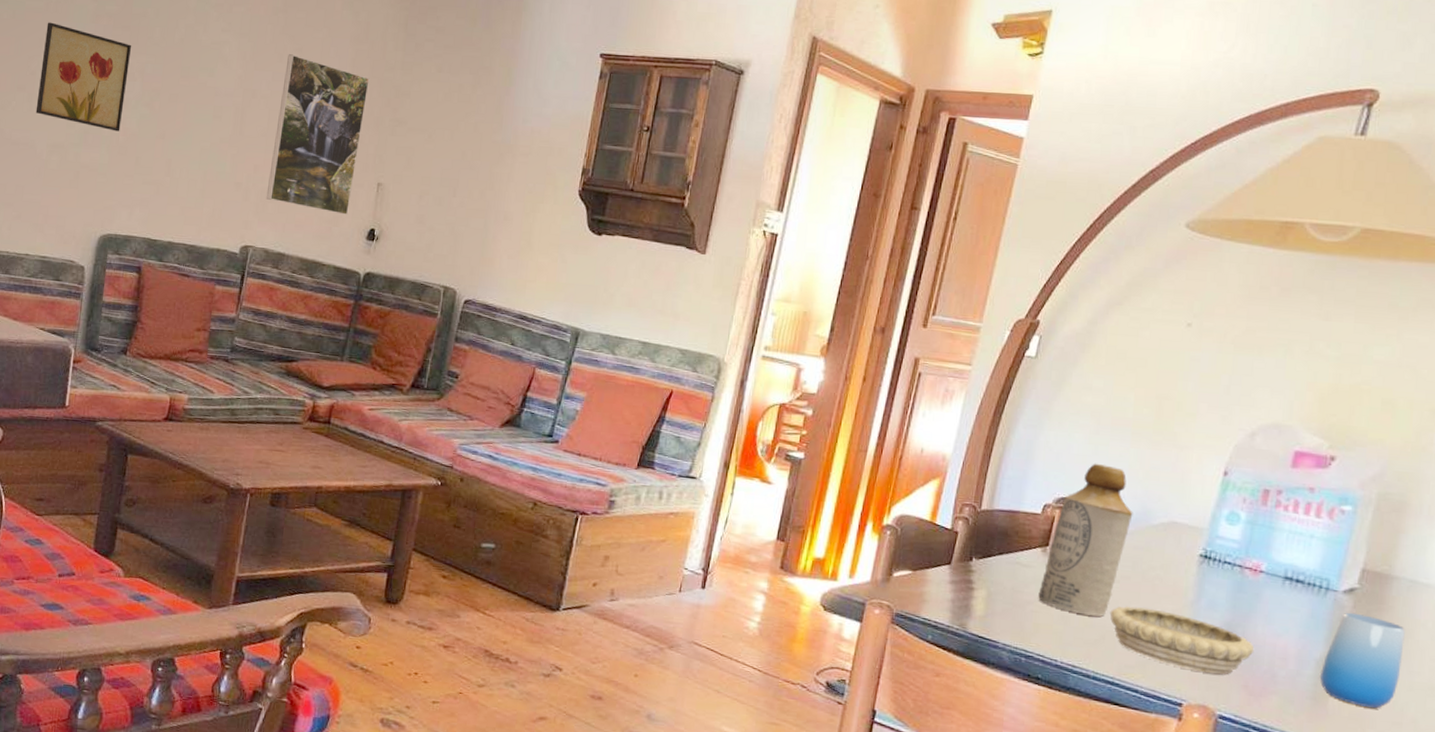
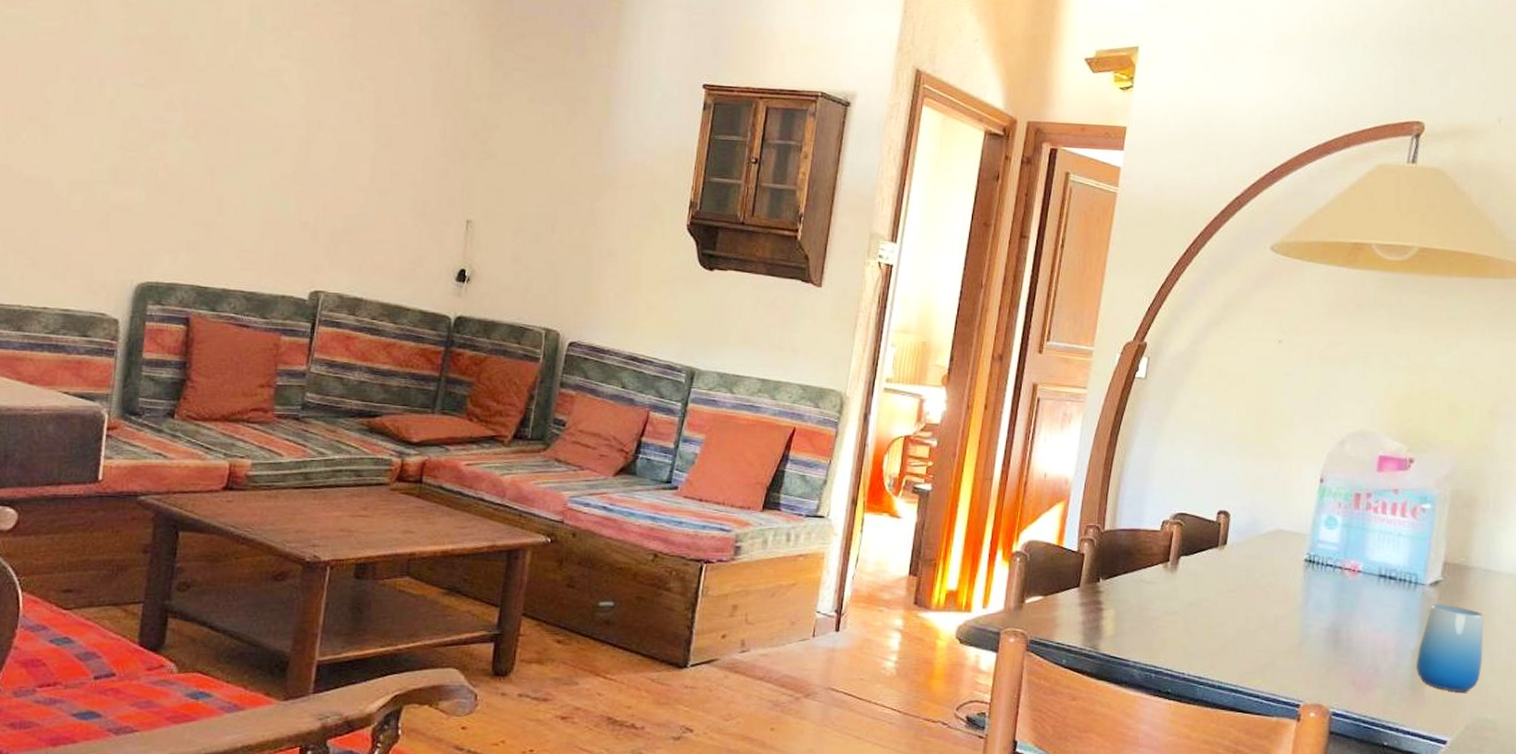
wall art: present [35,22,132,132] -> none [52,44,172,167]
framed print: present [266,54,370,216] -> none [338,82,453,256]
bottle: present [1038,463,1133,617] -> none [1163,478,1243,627]
decorative bowl: present [1109,606,1255,675] -> none [1229,615,1359,673]

